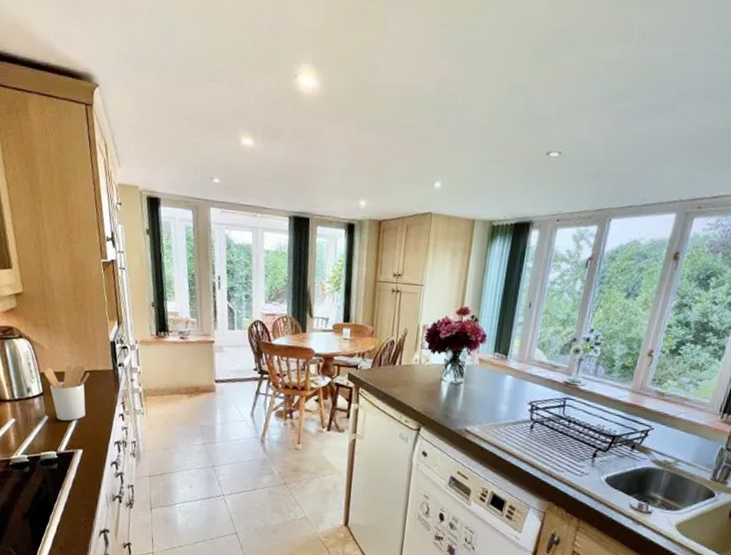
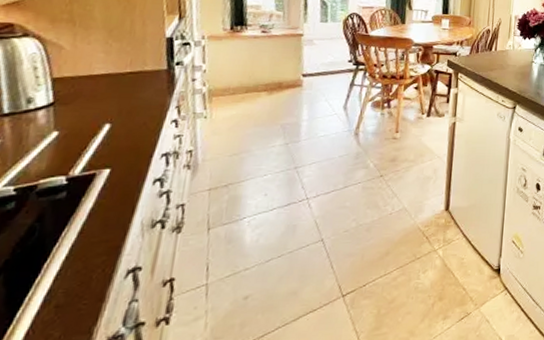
utensil holder: present [43,364,89,421] -> none [58,66,131,135]

